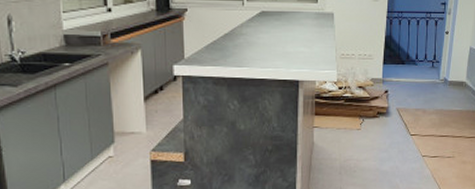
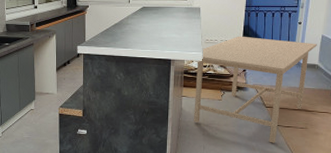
dining table: none [328,49,465,178] -> present [194,36,317,143]

